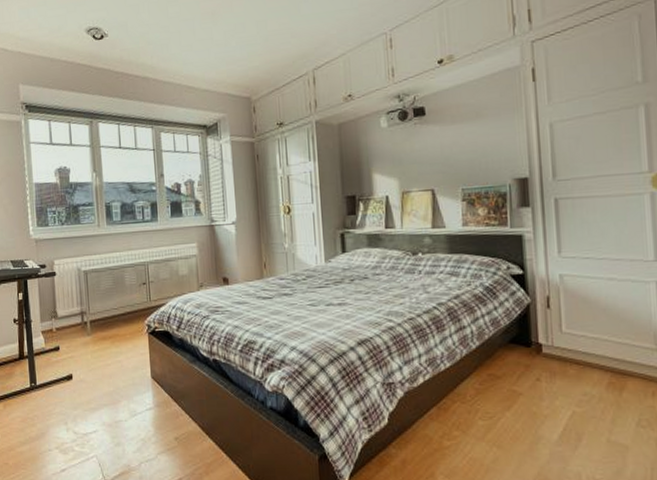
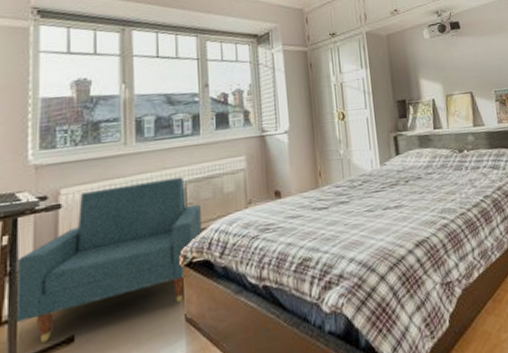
armchair: none [29,258,162,376] -> present [17,177,202,343]

